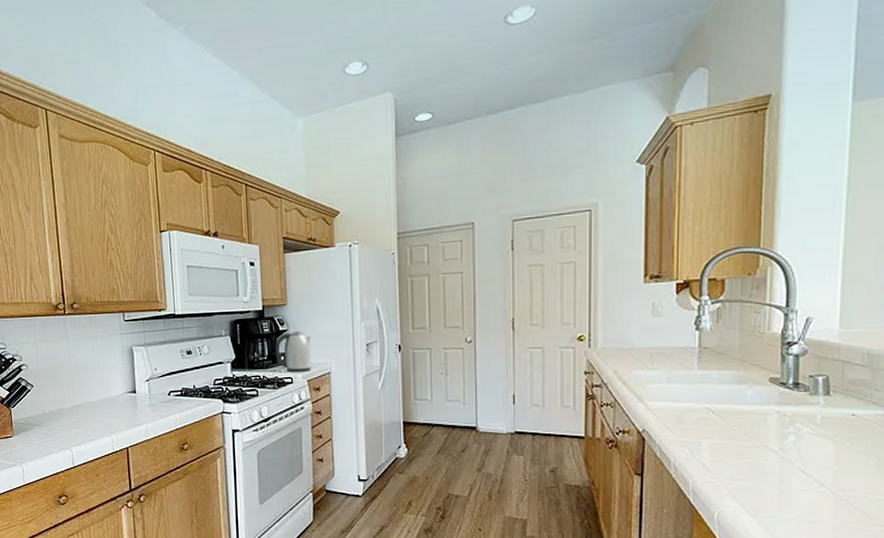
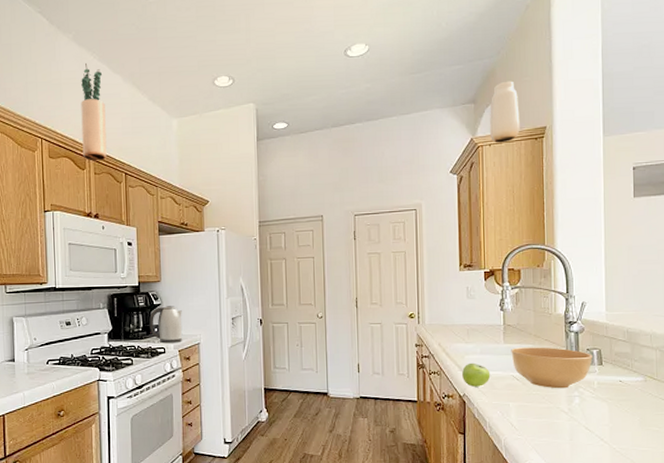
vase: none [194,60,225,173] -> present [81,63,107,161]
fruit: none [642,392,679,421] -> present [462,362,491,387]
vase: none [691,37,735,121] -> present [489,81,520,143]
bowl: none [707,373,817,424] -> present [511,347,593,389]

